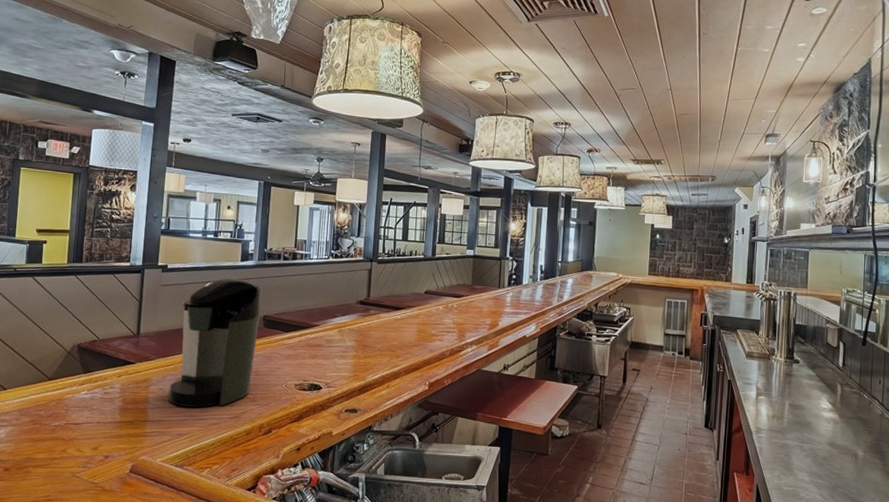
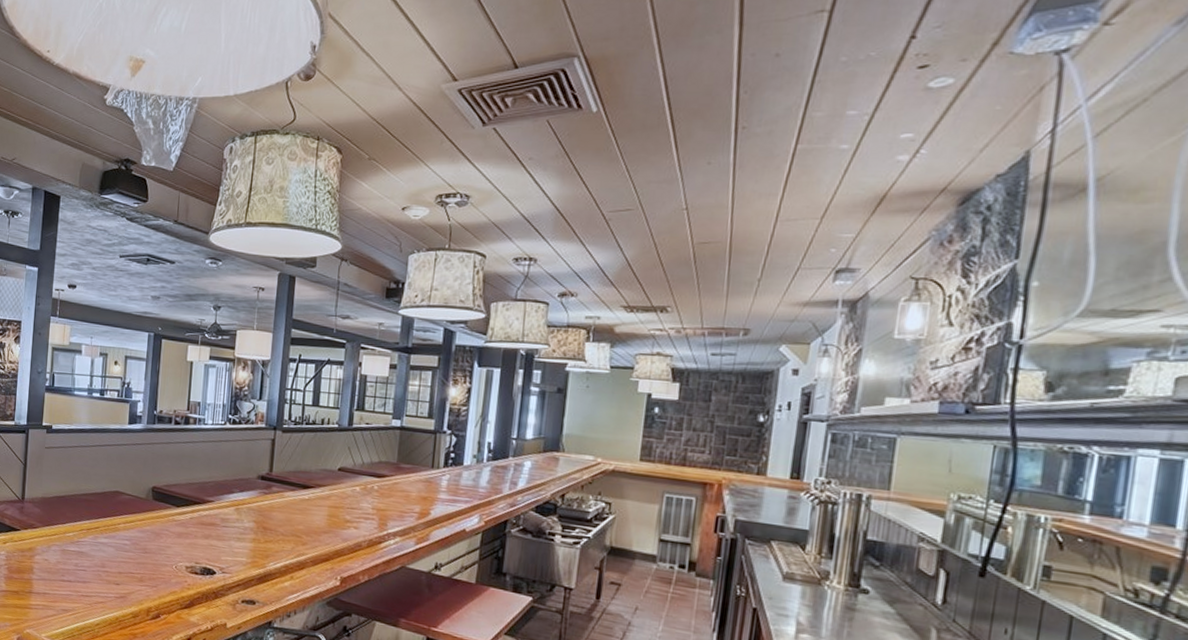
coffee maker: present [168,278,261,408] -> none [53,442,150,584]

